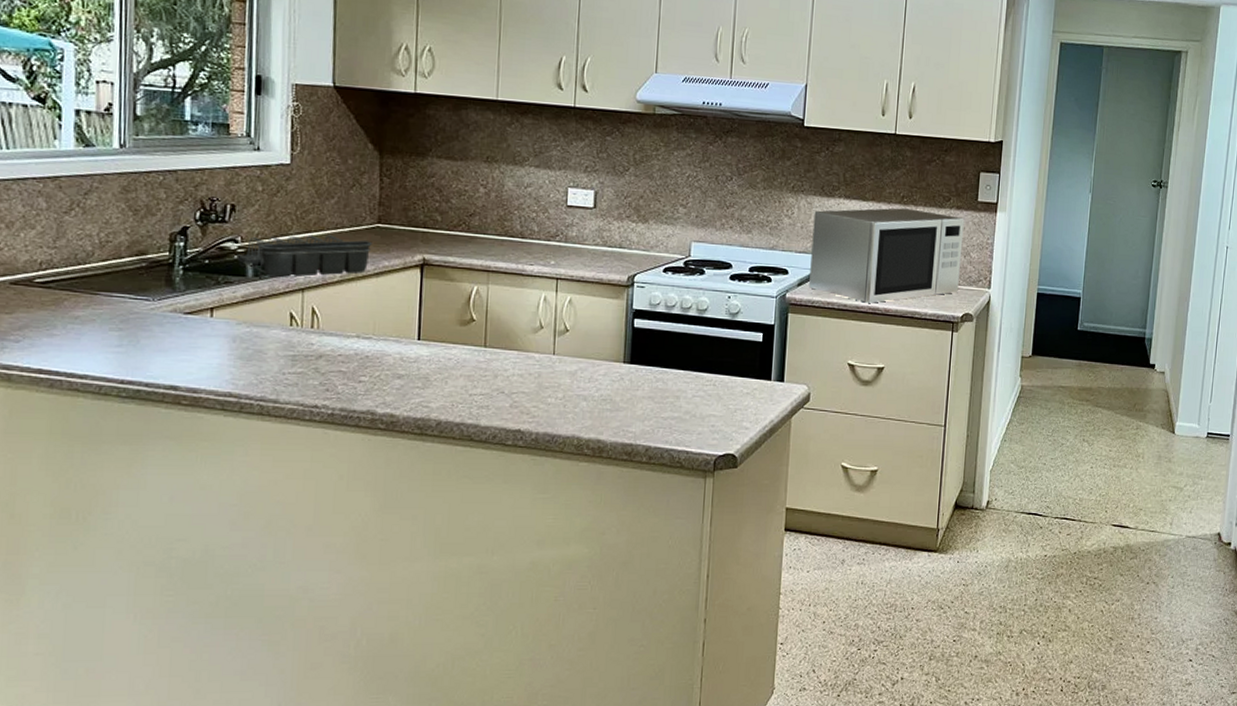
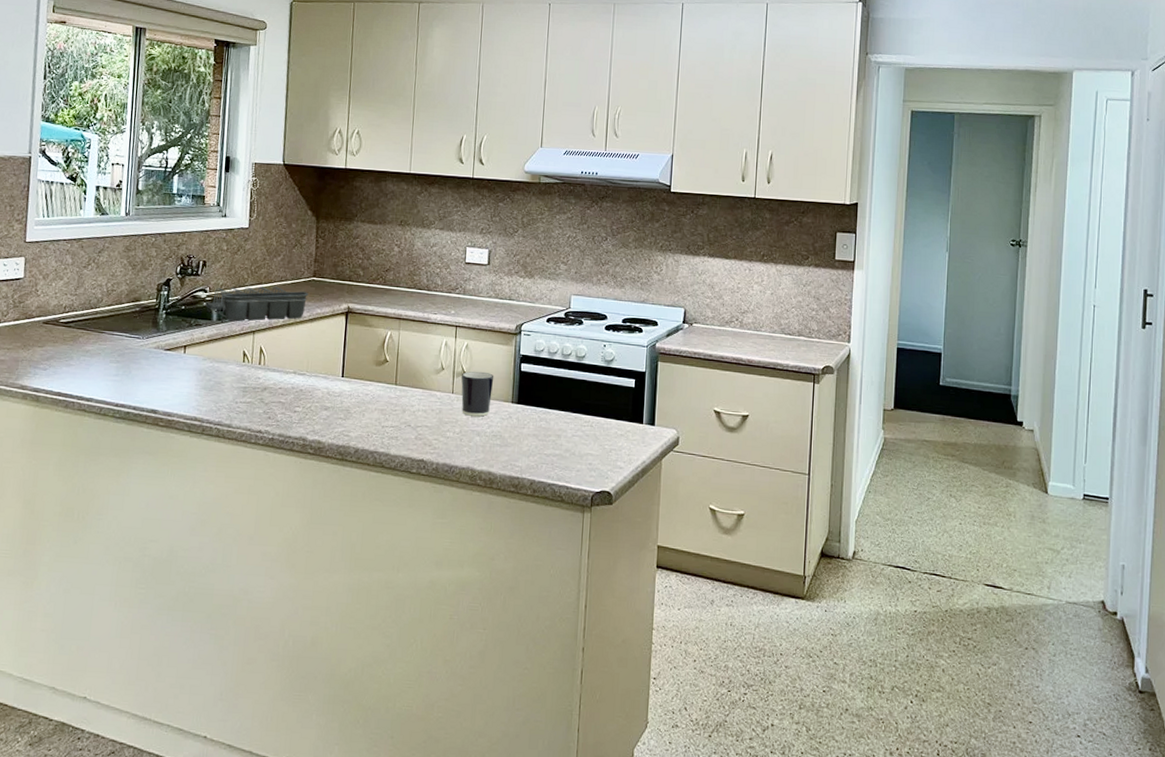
mug: none [563,329,603,379] -> present [461,371,494,417]
microwave: present [809,208,965,303] -> none [677,265,823,354]

